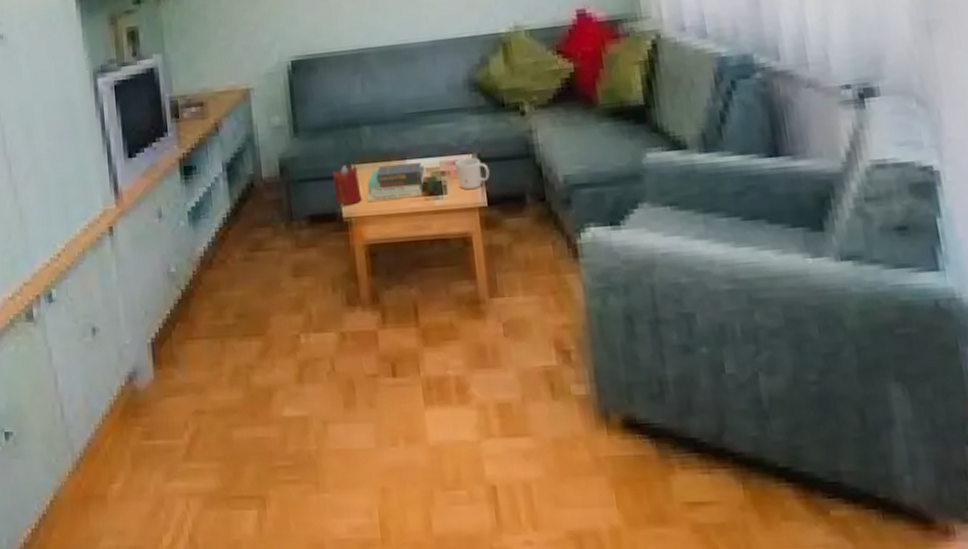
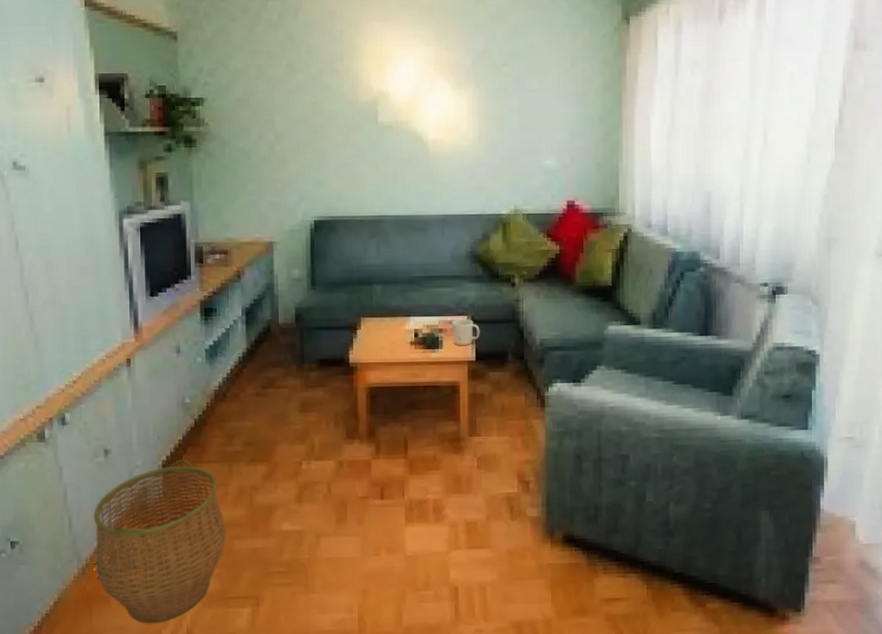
basket: none [84,336,225,526] -> present [93,459,228,623]
candle: present [332,165,362,206] -> none [343,318,368,353]
books: present [367,161,425,203] -> none [373,319,425,351]

